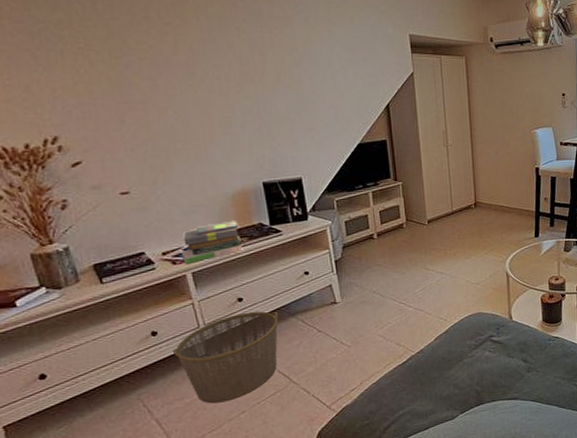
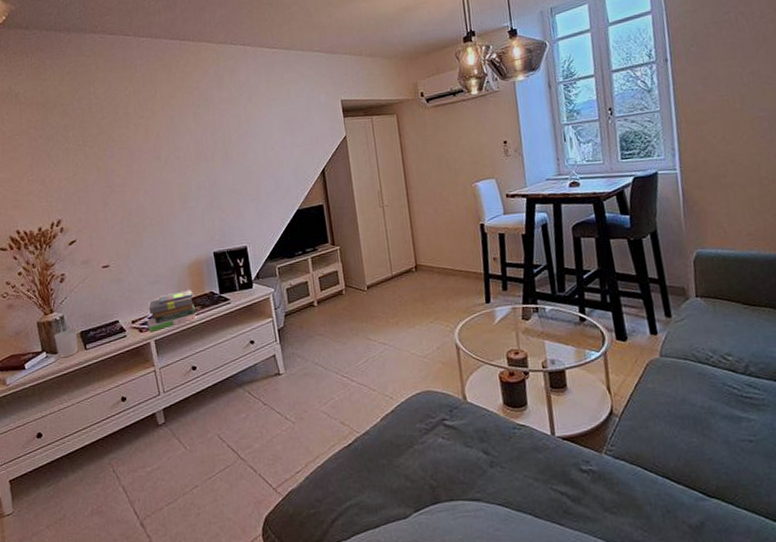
candle holder: none [56,261,91,294] -> present [54,329,78,359]
basket: present [172,311,279,404] -> none [137,381,228,475]

